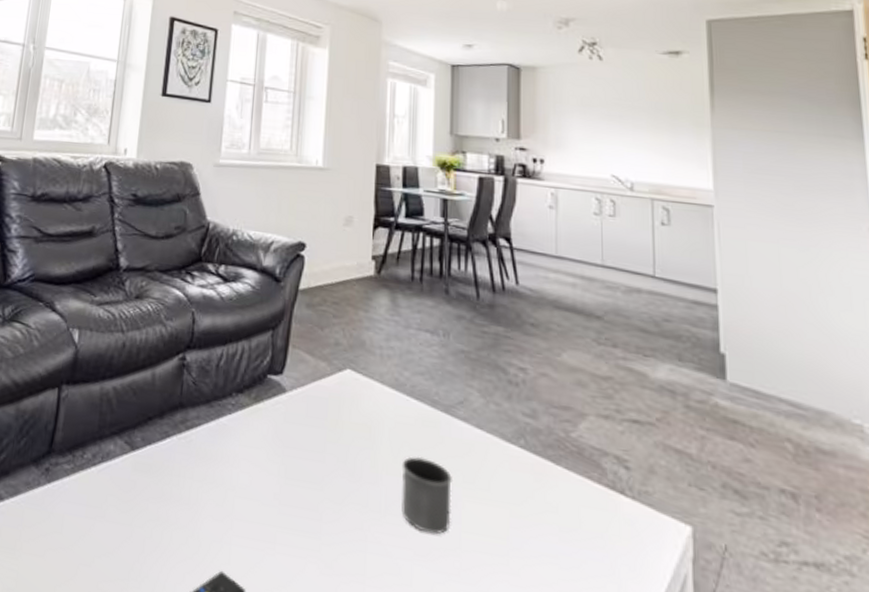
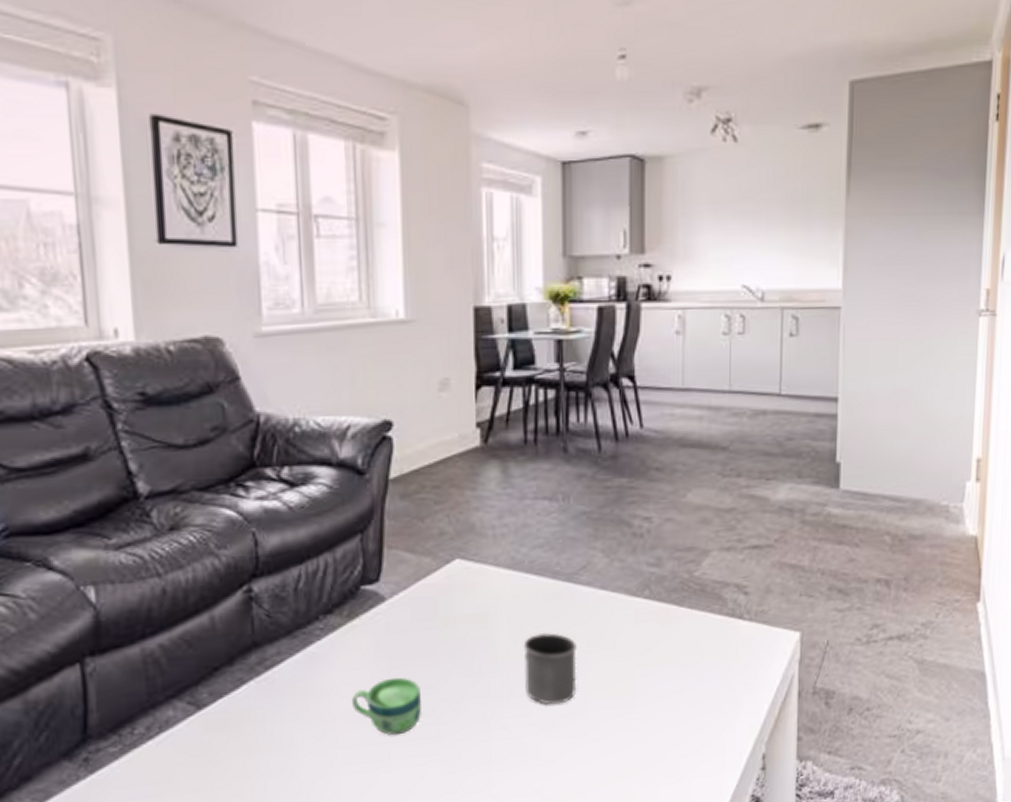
cup: none [249,464,308,522] -> present [351,677,422,736]

